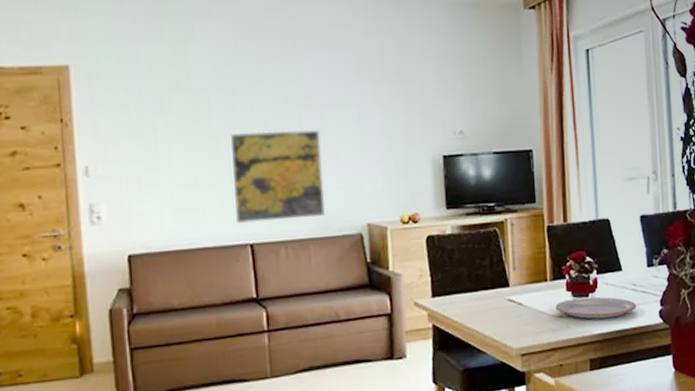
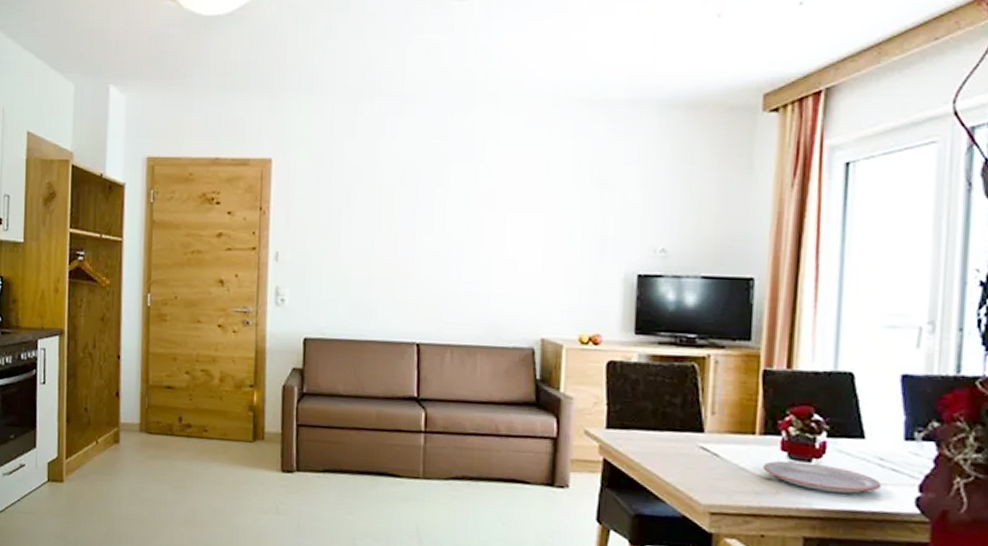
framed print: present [230,130,325,225] -> none [405,232,500,325]

